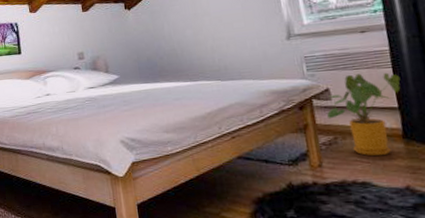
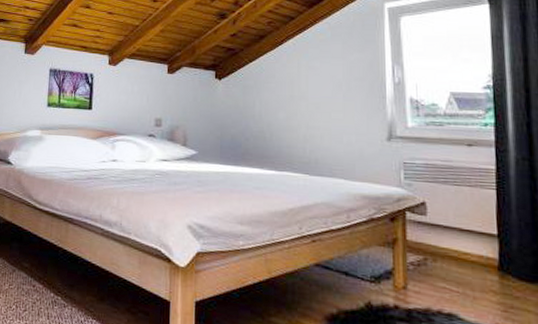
house plant: present [327,72,401,156] -> none [420,190,504,287]

